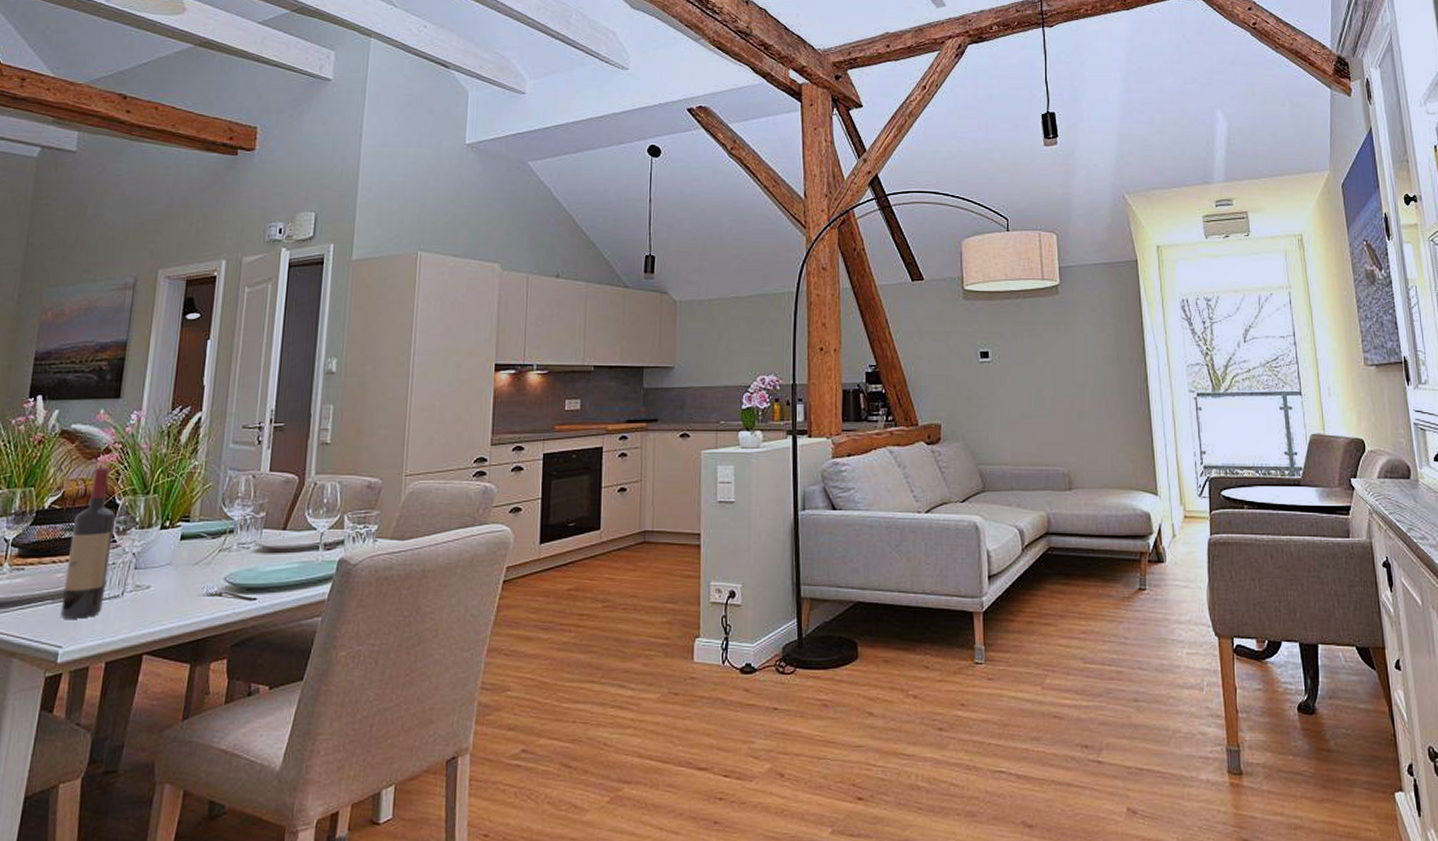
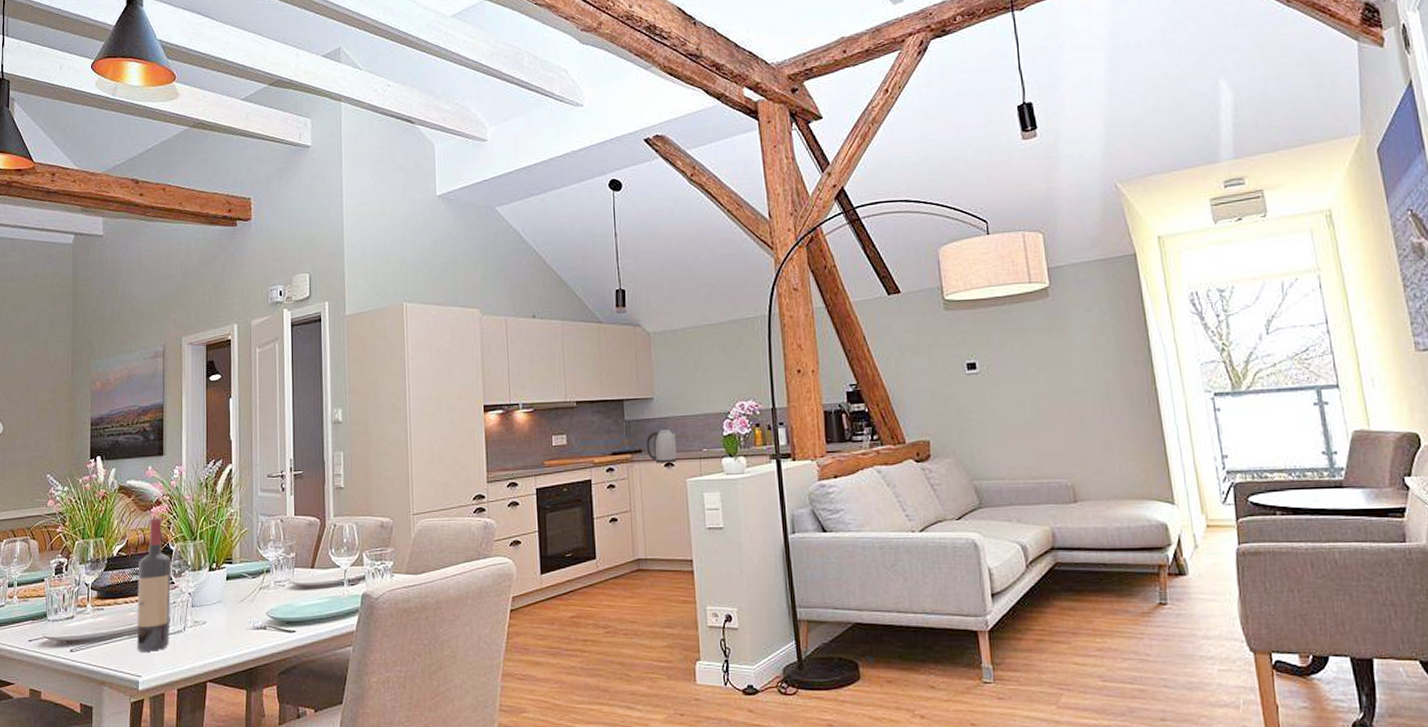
kettle: none [662,399,694,434] -> present [646,429,677,463]

